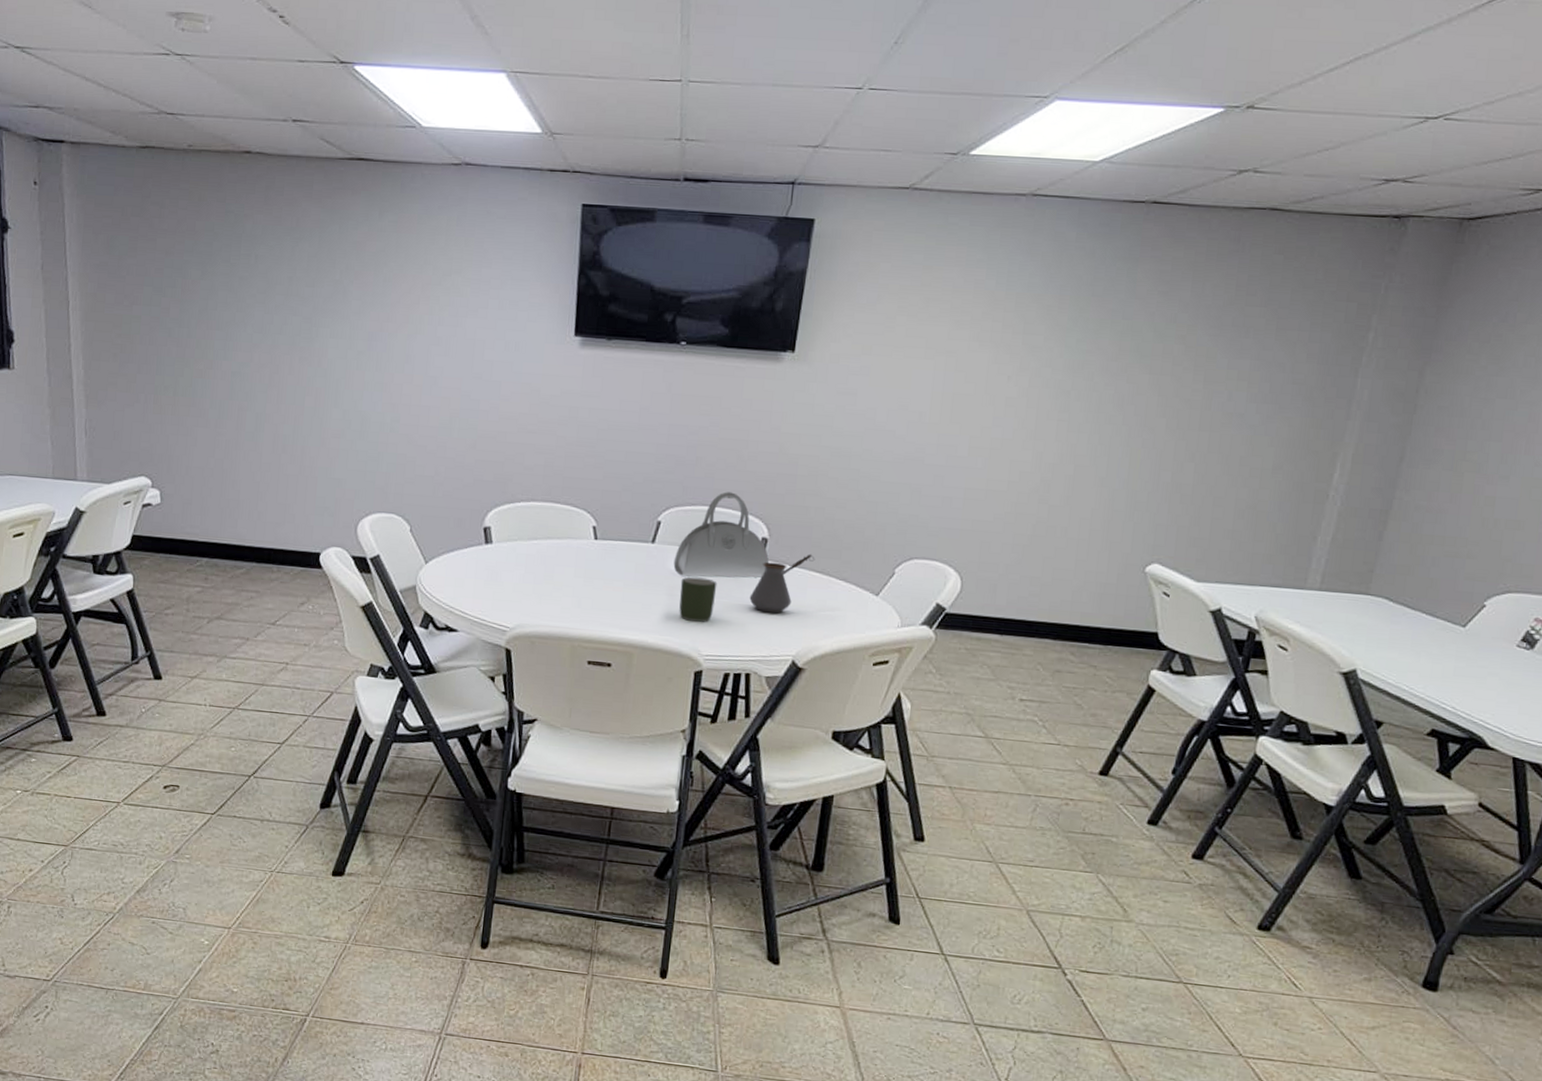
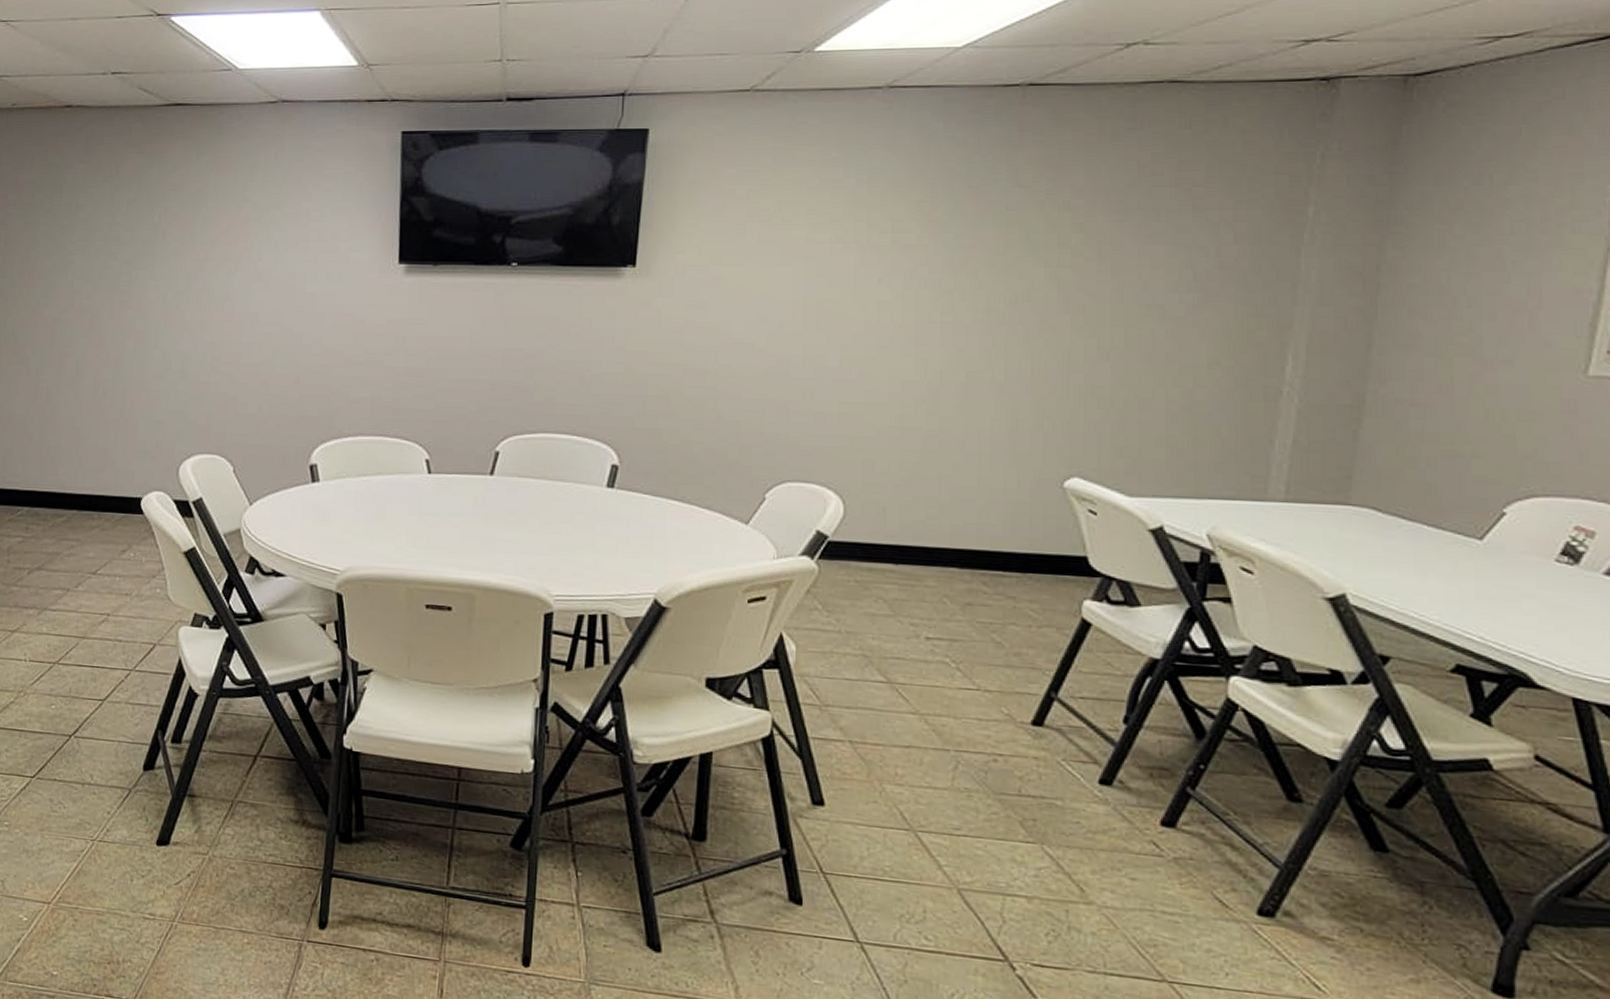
handbag: present [673,492,770,579] -> none [515,417,622,511]
mug: present [679,576,717,622] -> none [523,510,565,559]
coffee pot: present [749,554,815,614] -> none [601,480,673,547]

